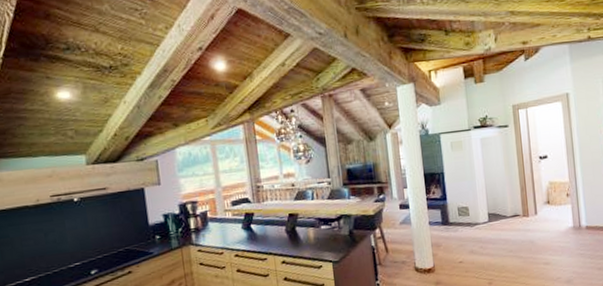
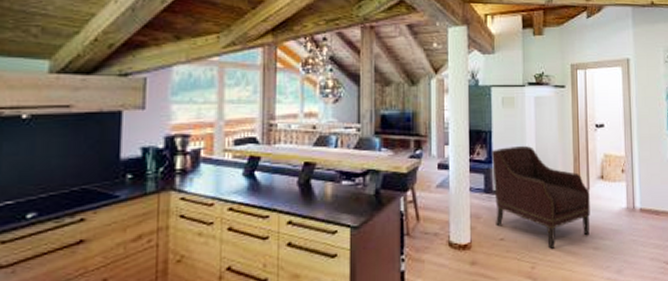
armchair: none [446,181,539,268] -> present [492,145,590,250]

